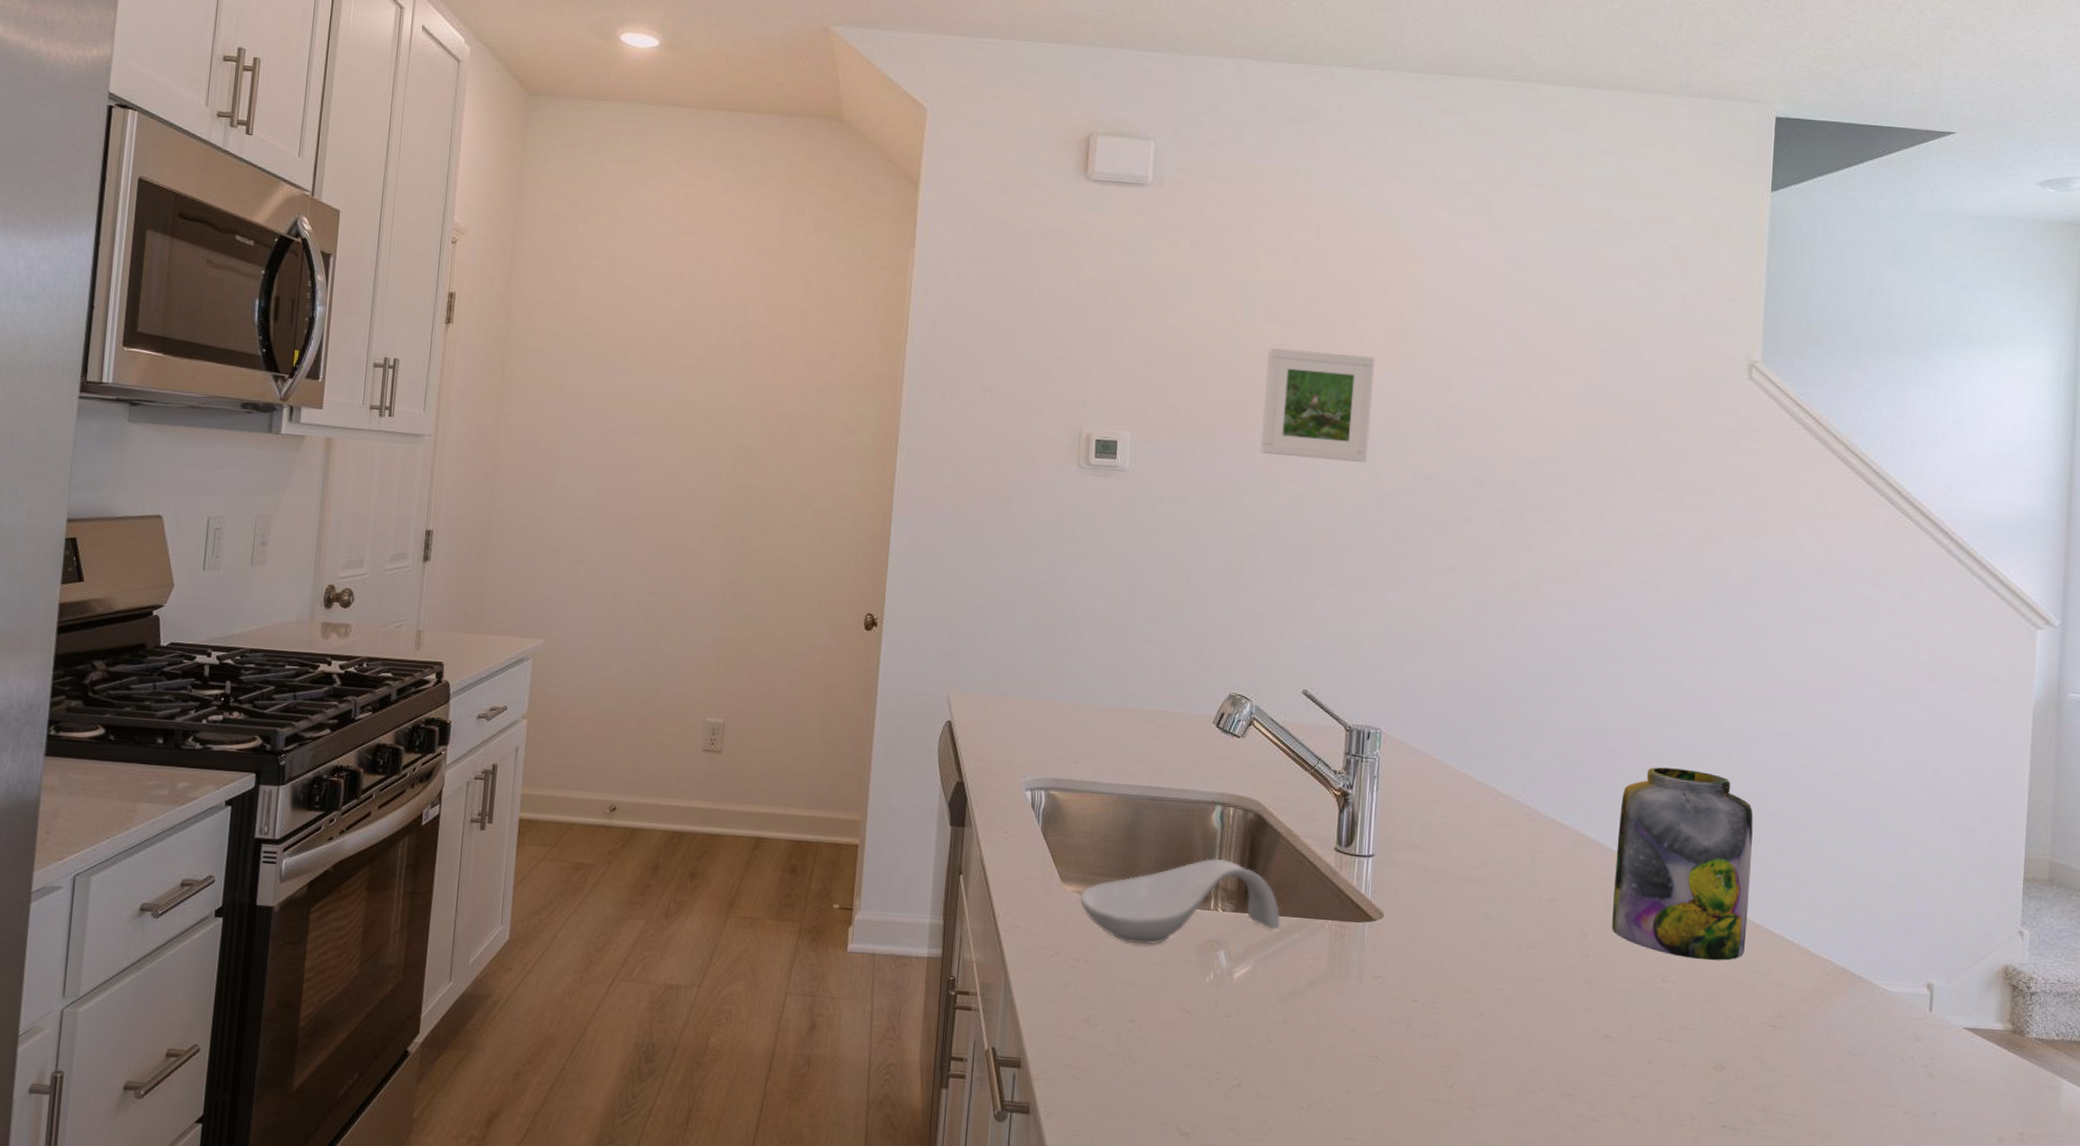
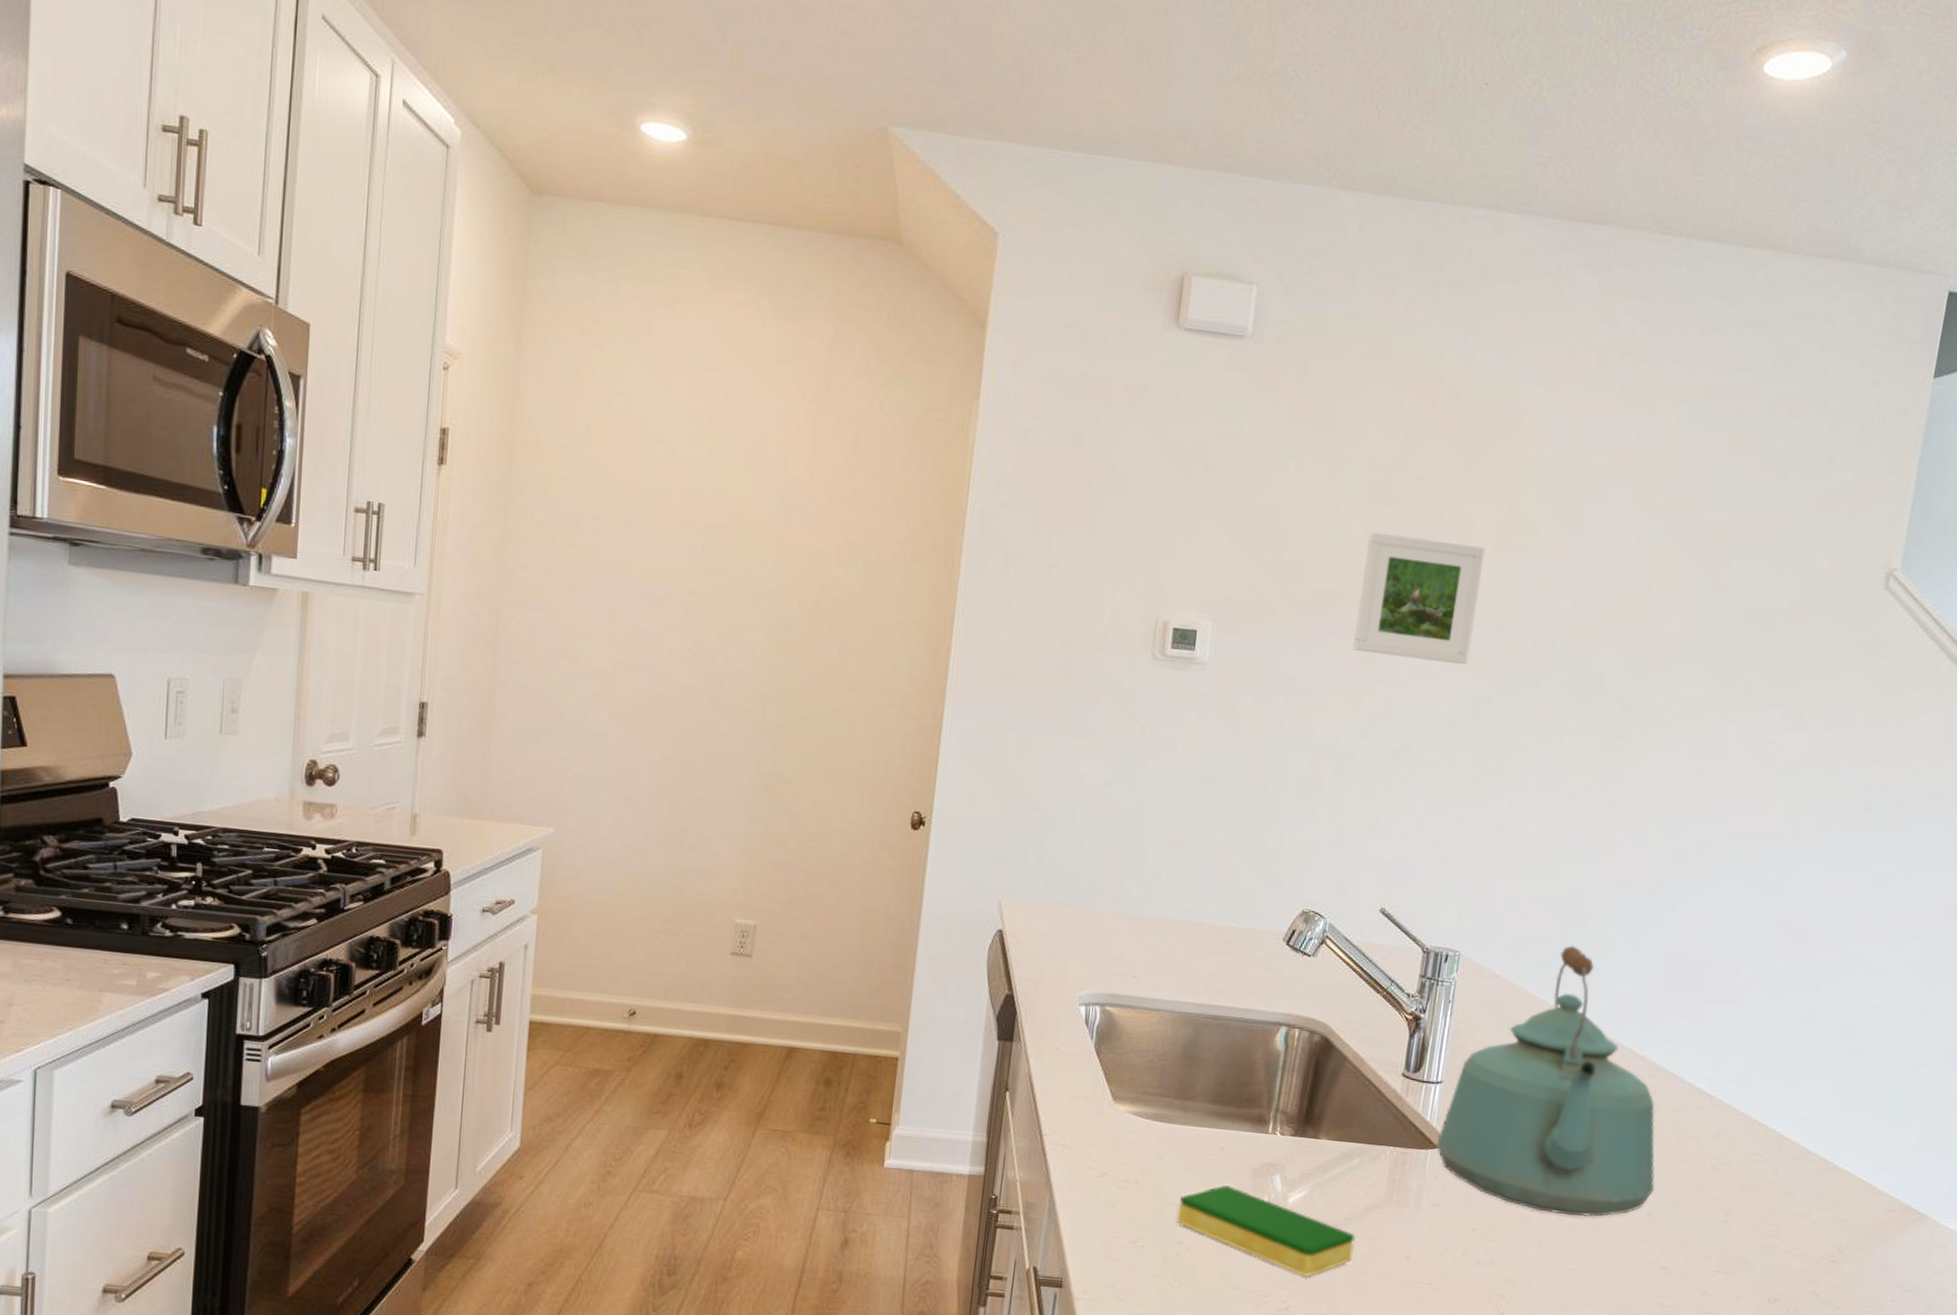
spoon rest: present [1079,858,1280,944] -> none [1131,1081,1341,1167]
dish sponge: none [1127,962,1301,1052] -> present [1176,1185,1355,1277]
kettle: none [1373,720,1590,986] -> present [1436,945,1655,1217]
jar: present [1612,767,1753,961] -> none [1680,999,1836,1196]

